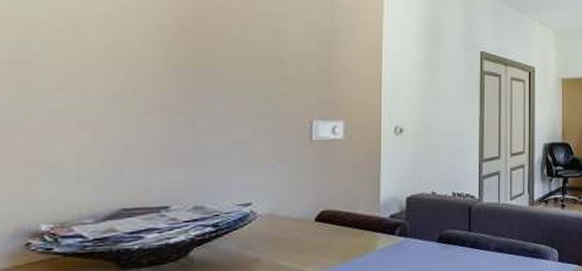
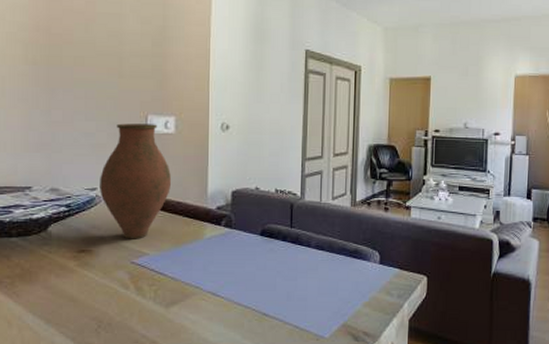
vase: none [255,130,340,258] -> present [100,123,172,239]

